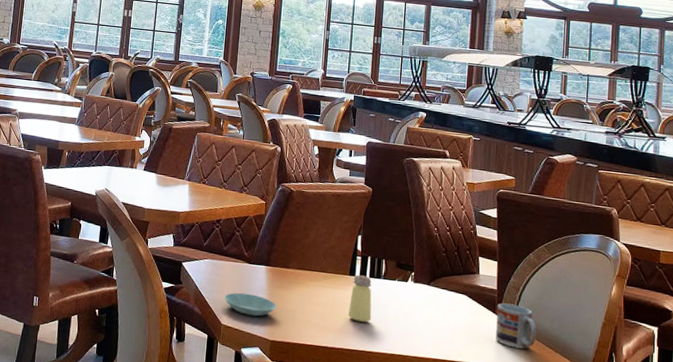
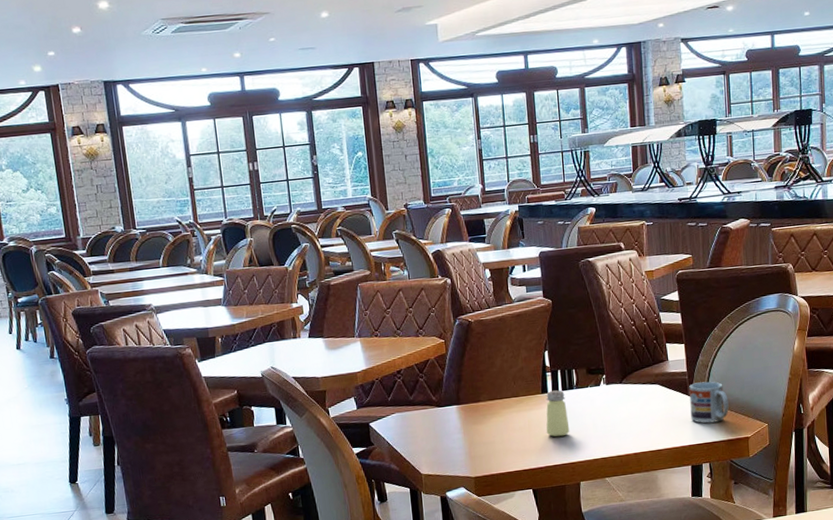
saucer: present [224,292,277,317] -> none [419,436,475,459]

